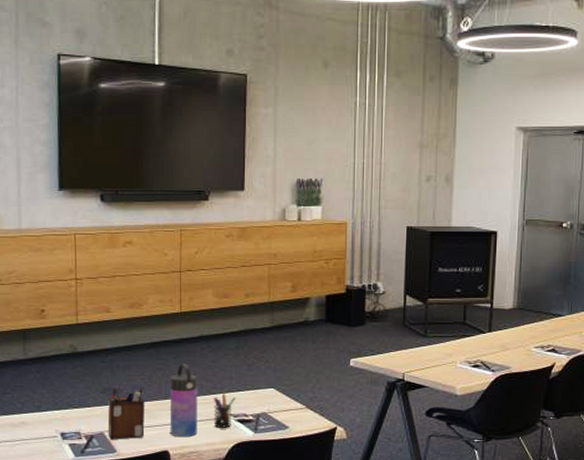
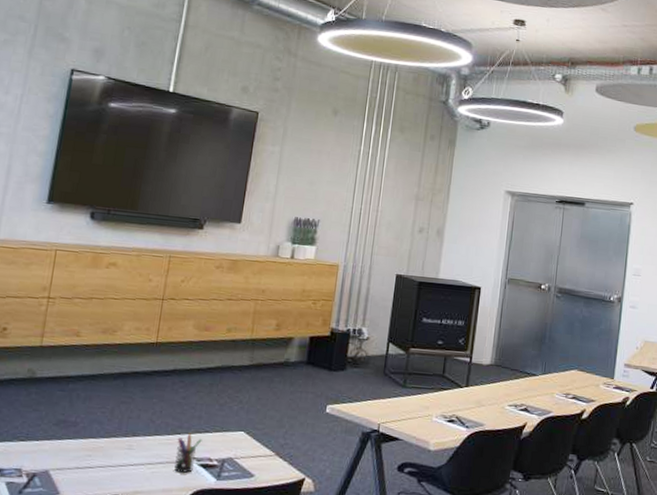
desk organizer: present [107,387,145,440] -> none [53,419,103,480]
water bottle: present [170,363,198,438] -> none [124,398,164,481]

